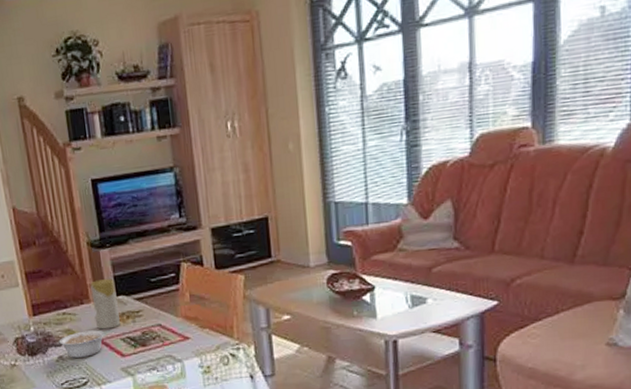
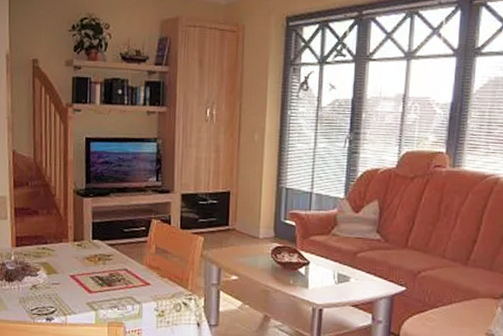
legume: present [59,328,113,359] -> none [35,266,85,290]
candle: present [90,279,120,330] -> none [70,224,93,267]

